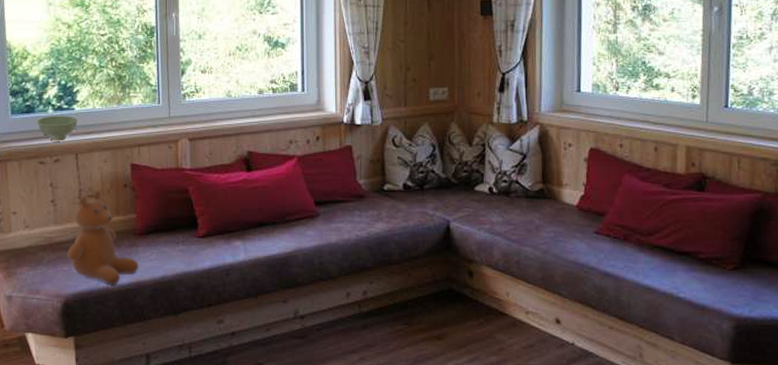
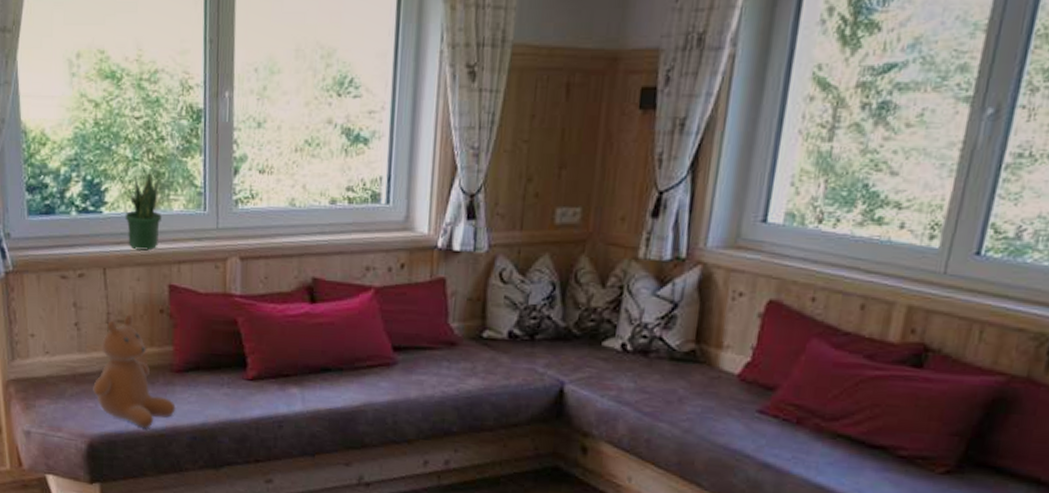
bowl: present [37,115,78,141] -> none [58,219,106,252]
planter: none [93,76,124,138] -> present [125,172,162,251]

